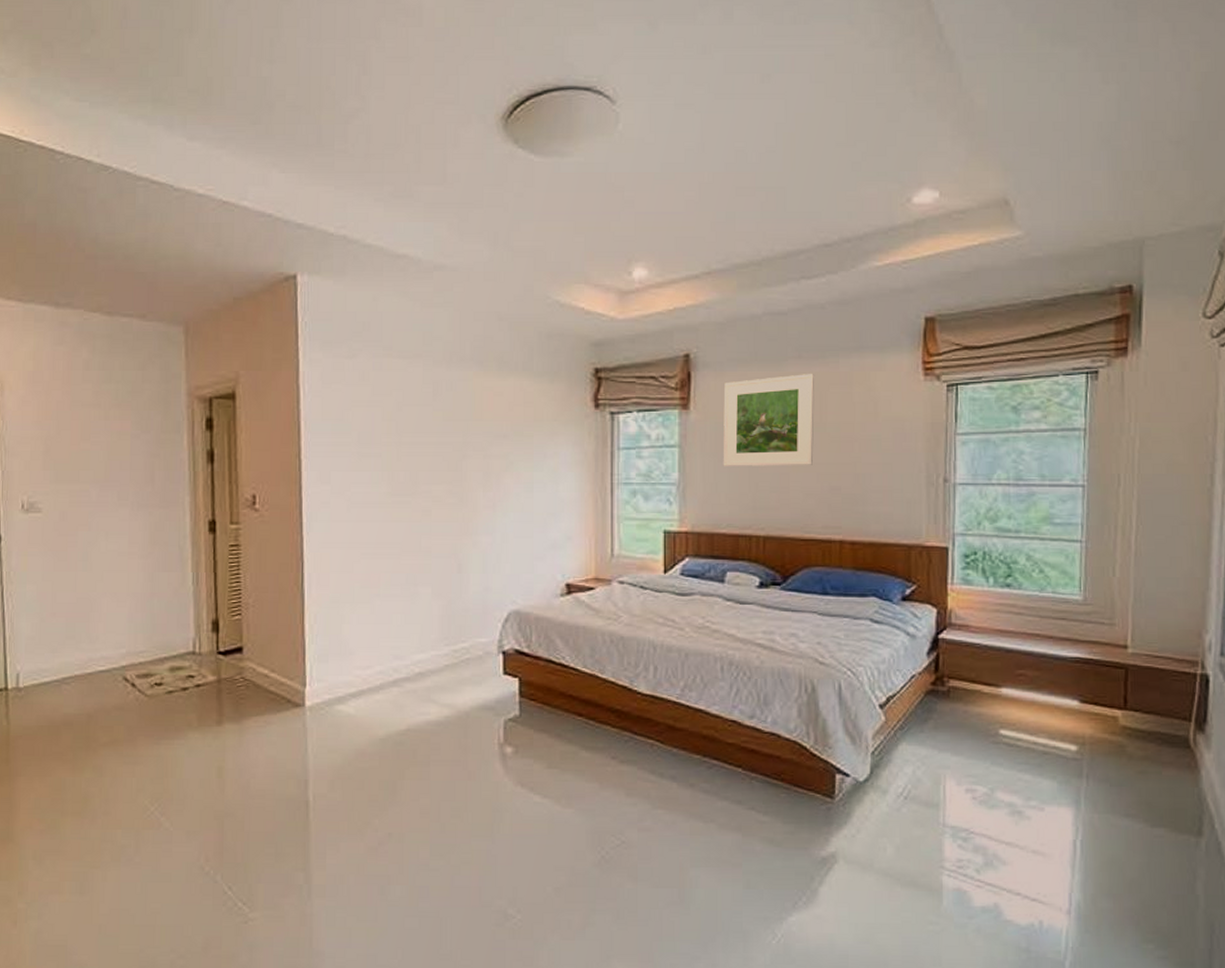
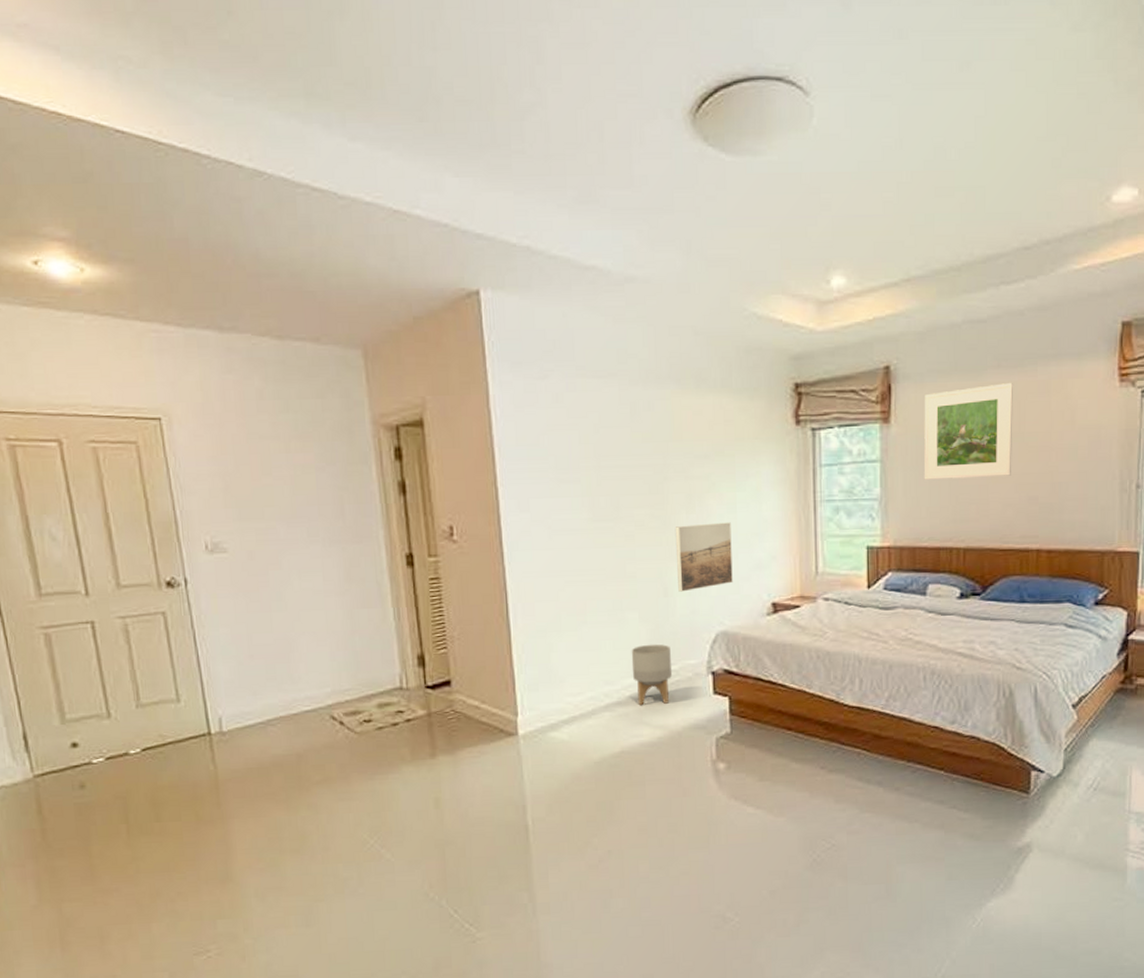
planter: none [422,620,463,682] -> present [631,644,673,705]
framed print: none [471,501,527,569] -> present [675,522,733,592]

